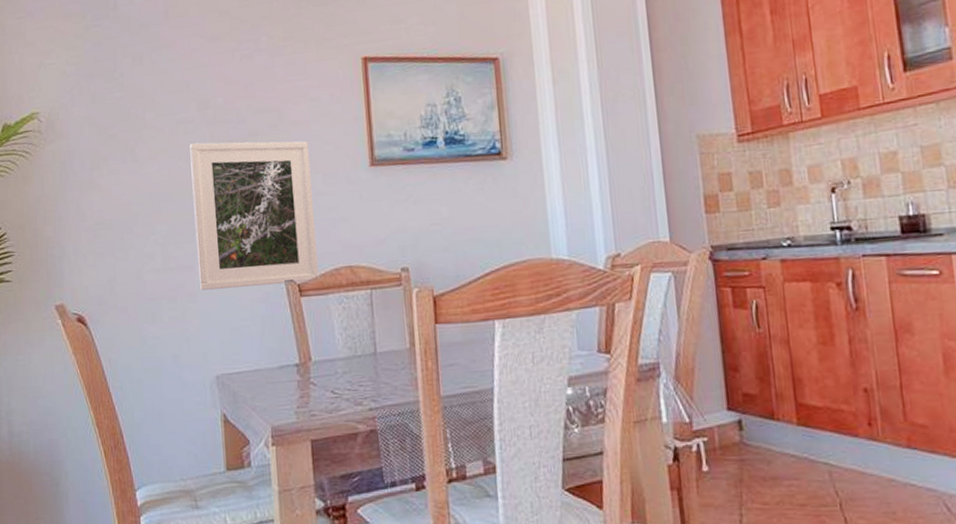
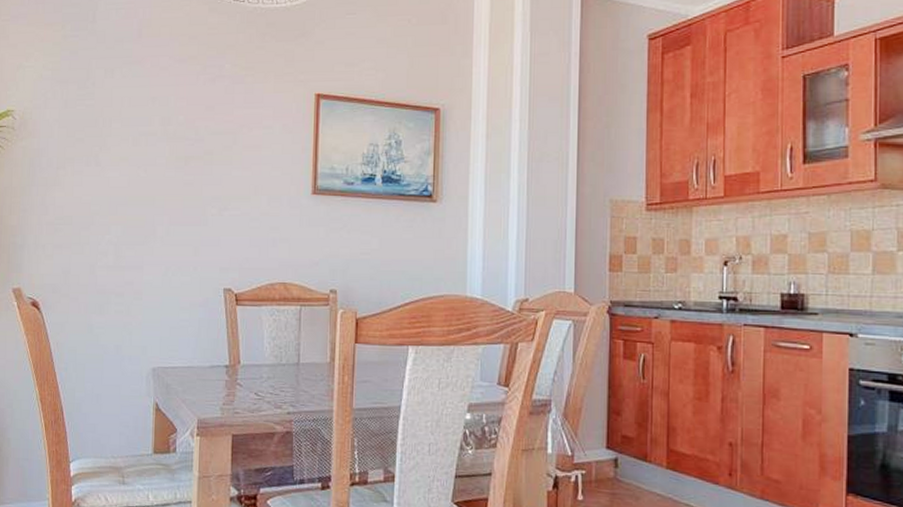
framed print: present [190,141,319,290] -> none [146,155,258,293]

